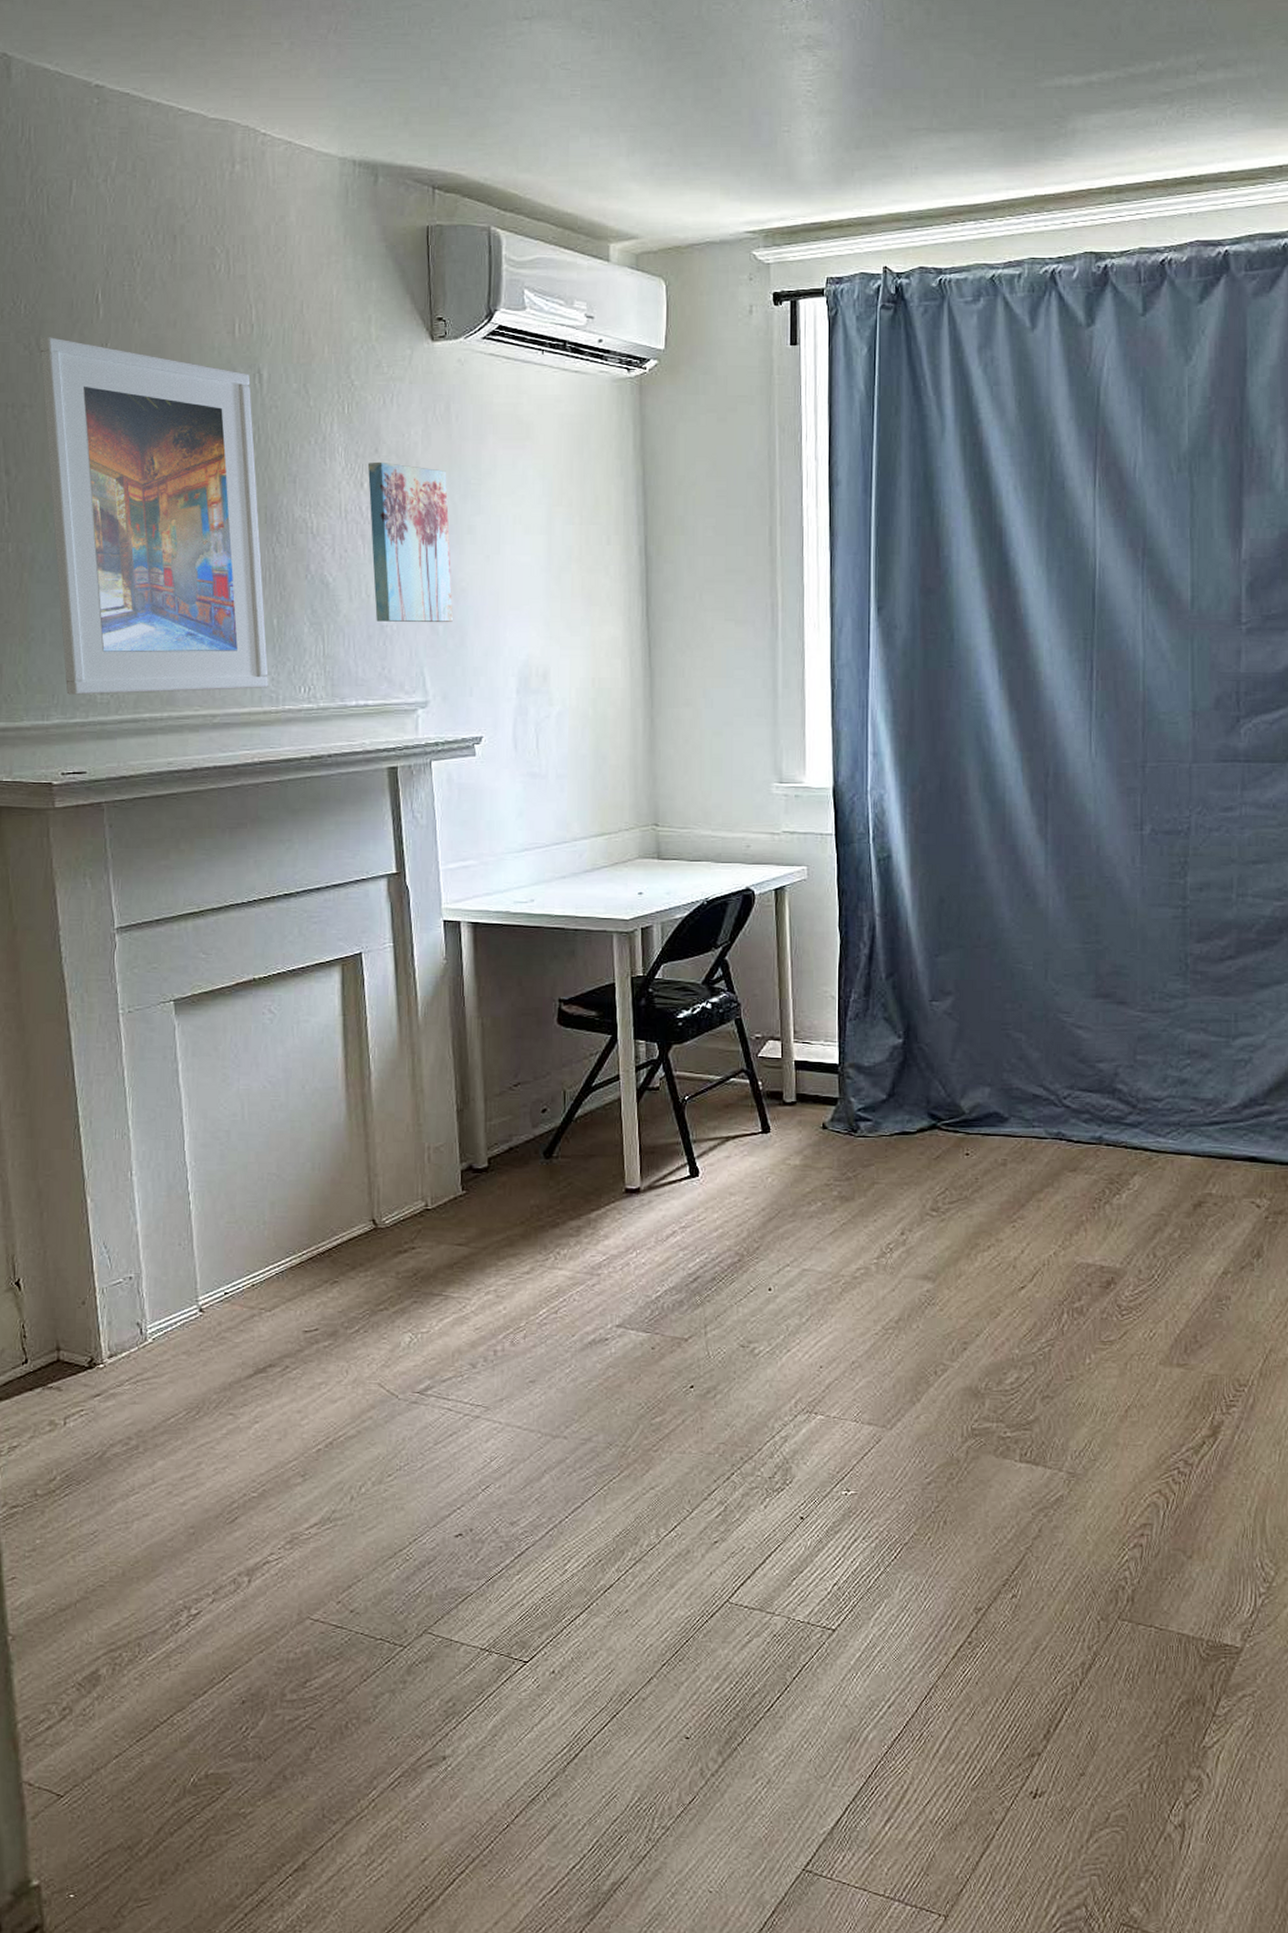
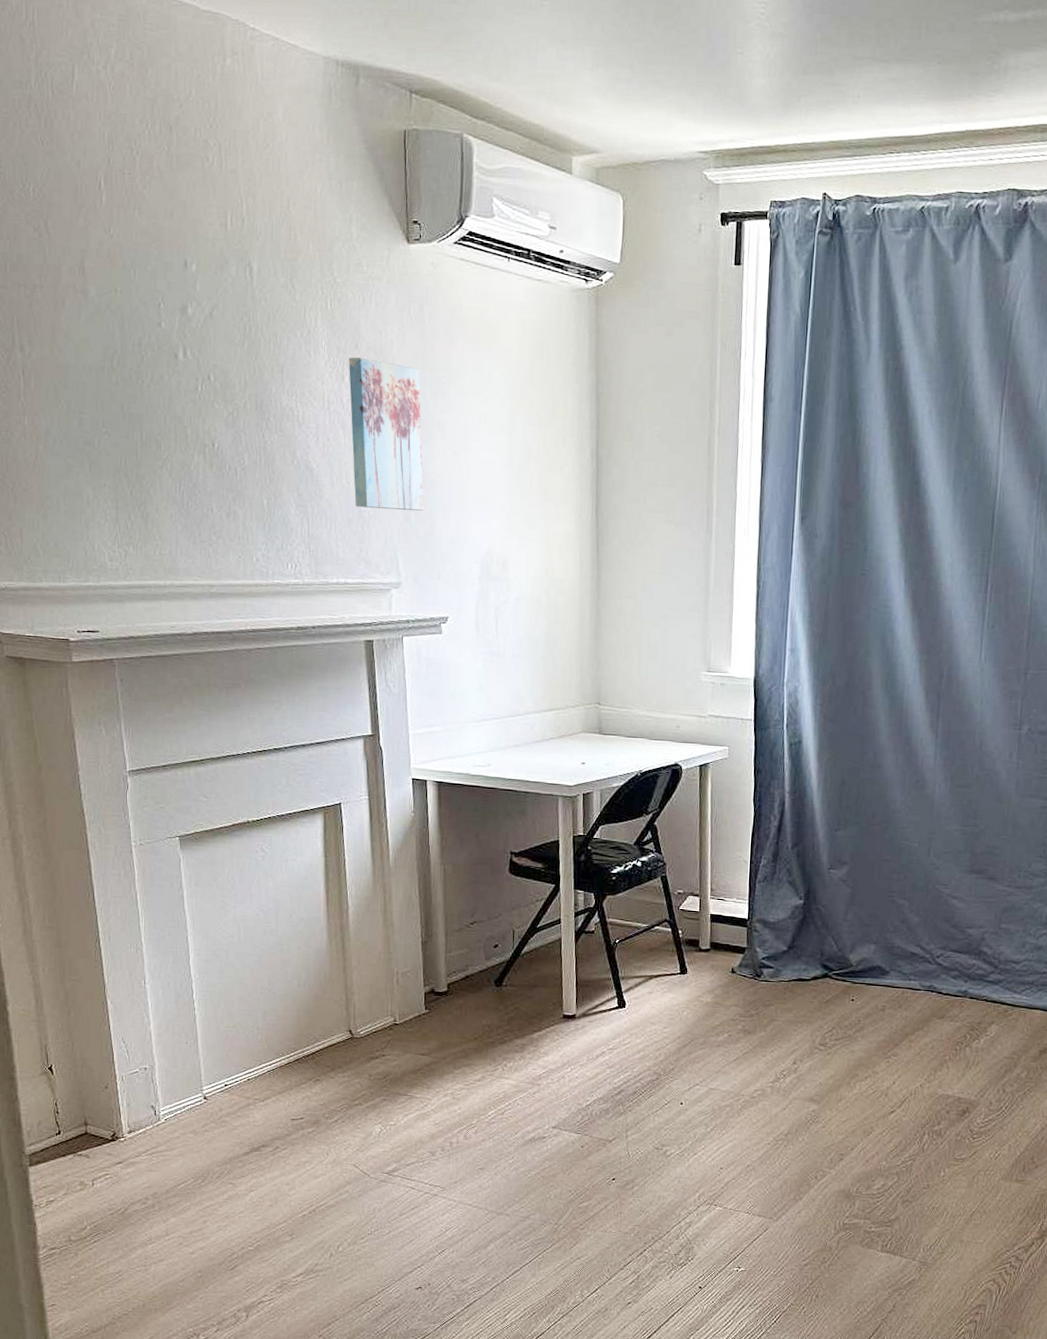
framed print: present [39,337,268,695] -> none [47,220,259,563]

